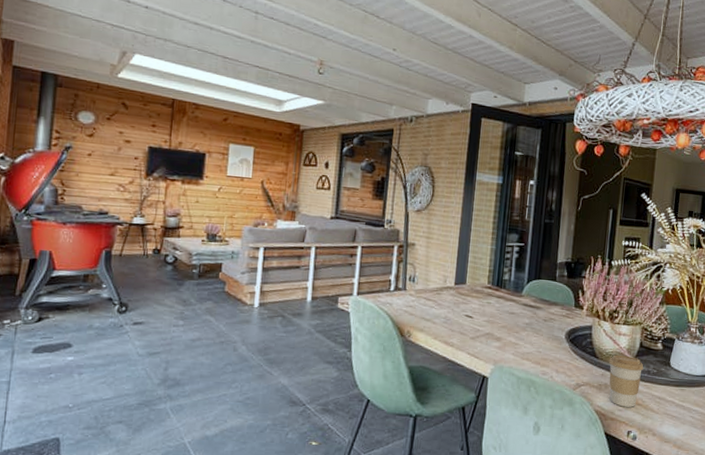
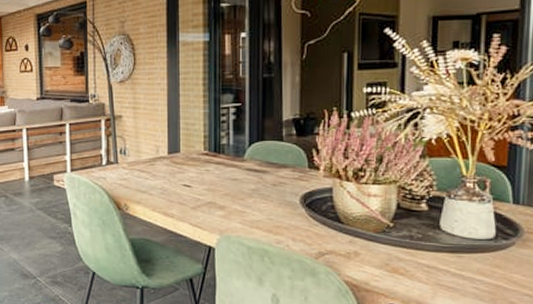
coffee cup: present [608,355,644,407] -> none [357,219,404,277]

